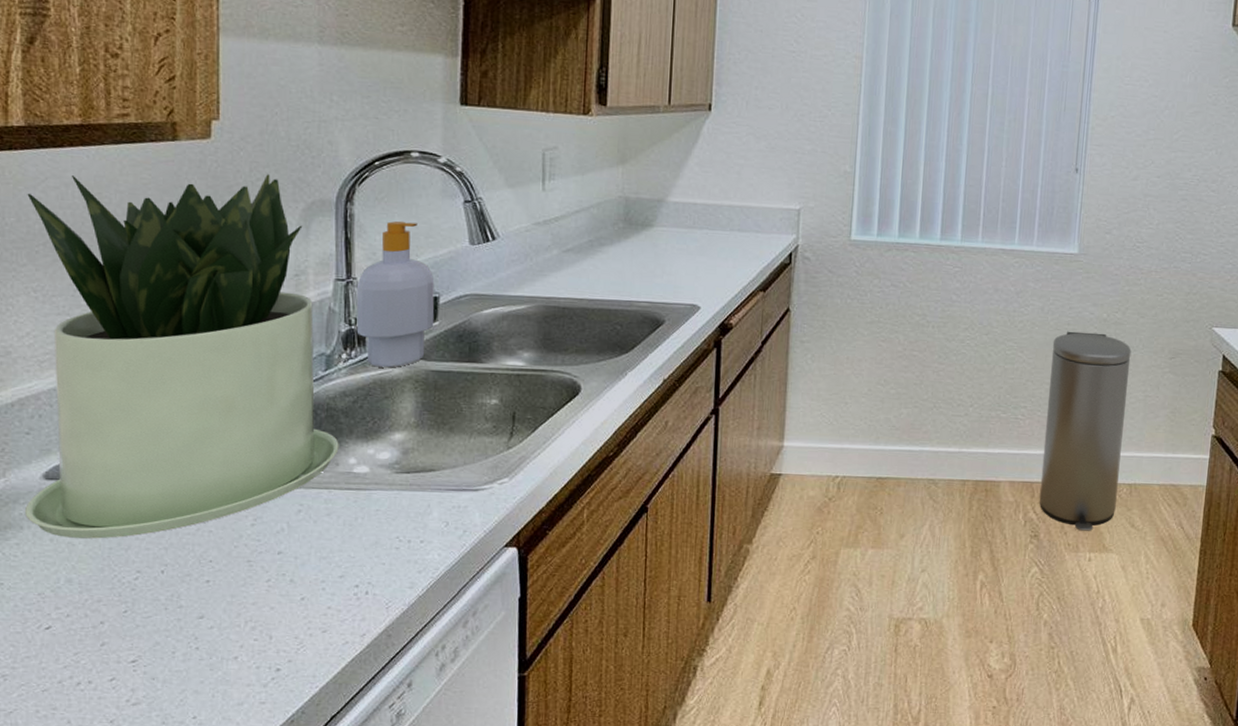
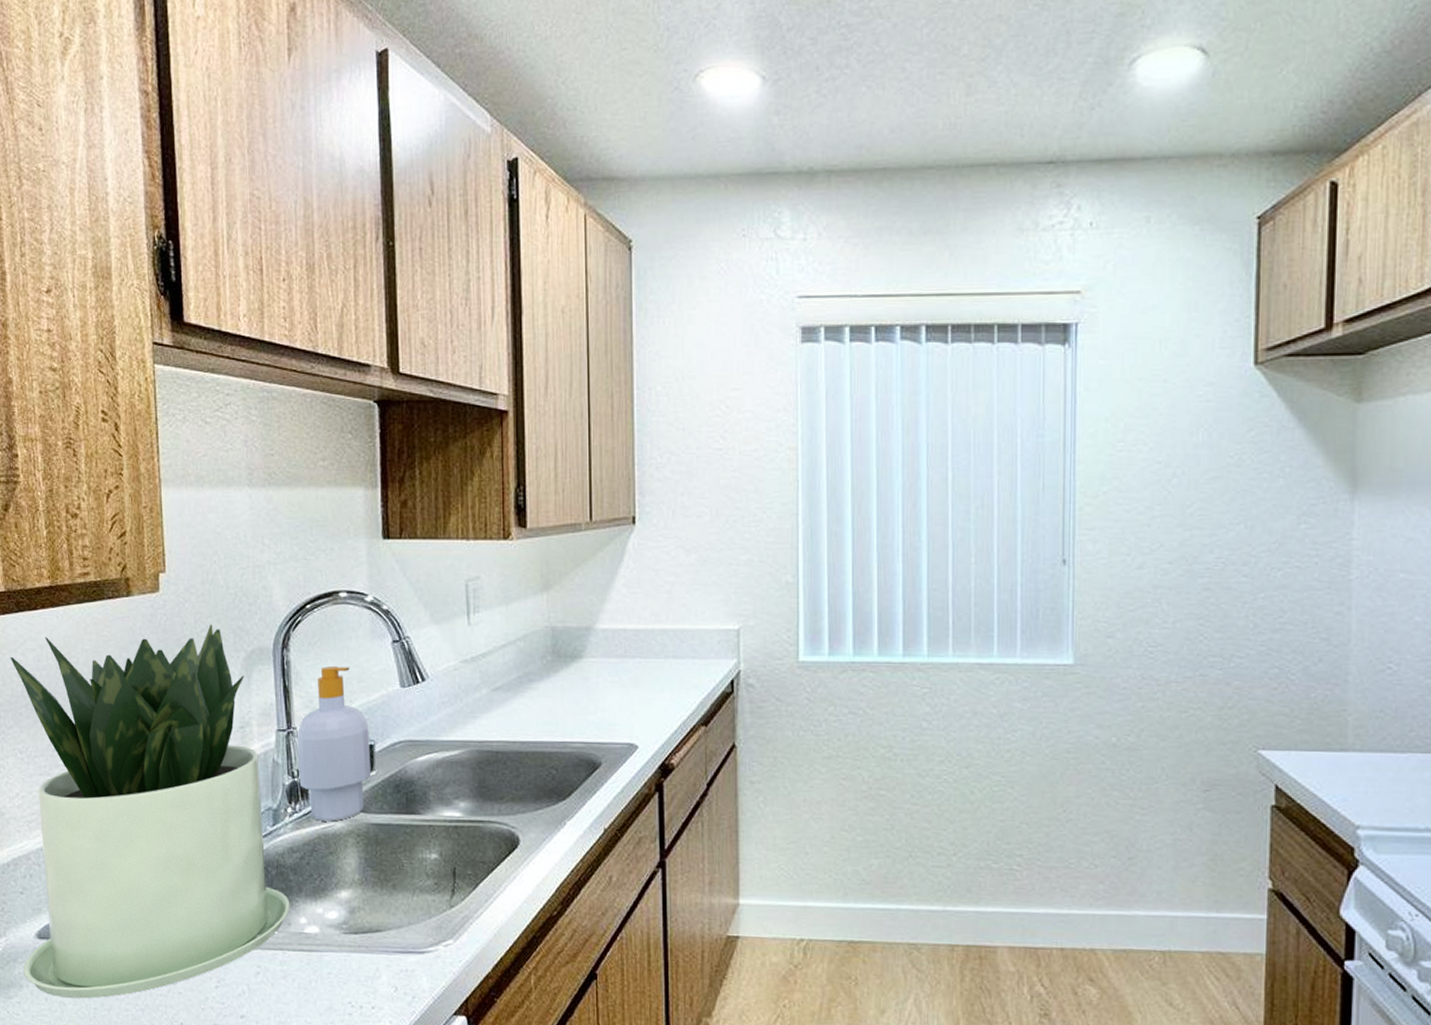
pedal bin: present [1039,331,1132,532] -> none [1047,760,1152,1011]

